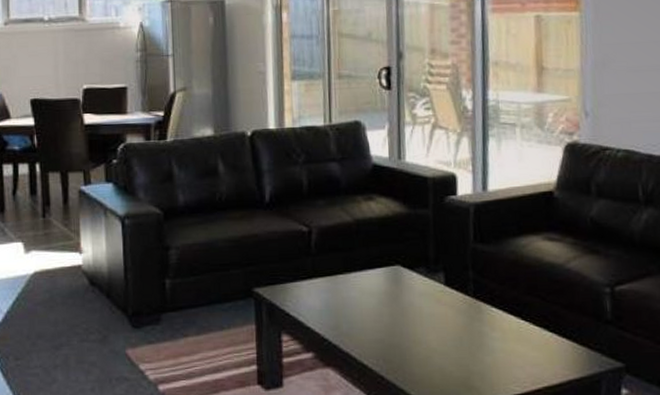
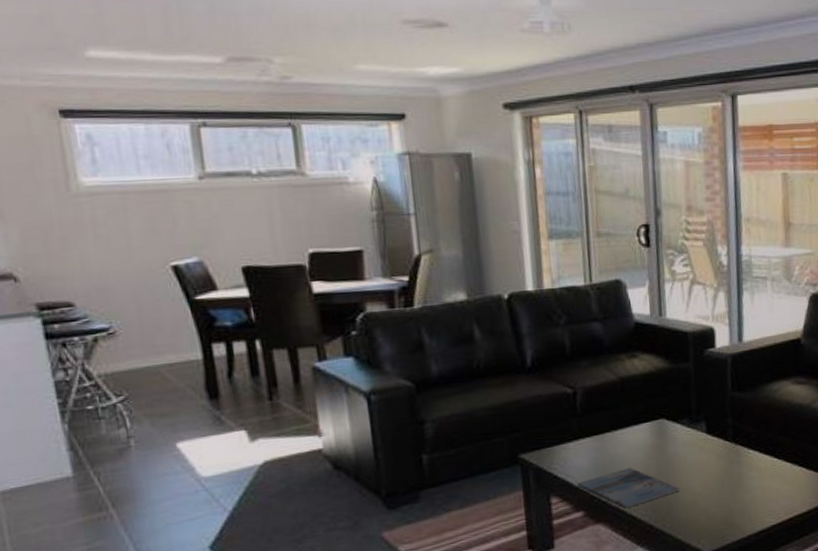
magazine: none [308,313,415,356] -> present [576,468,681,509]

